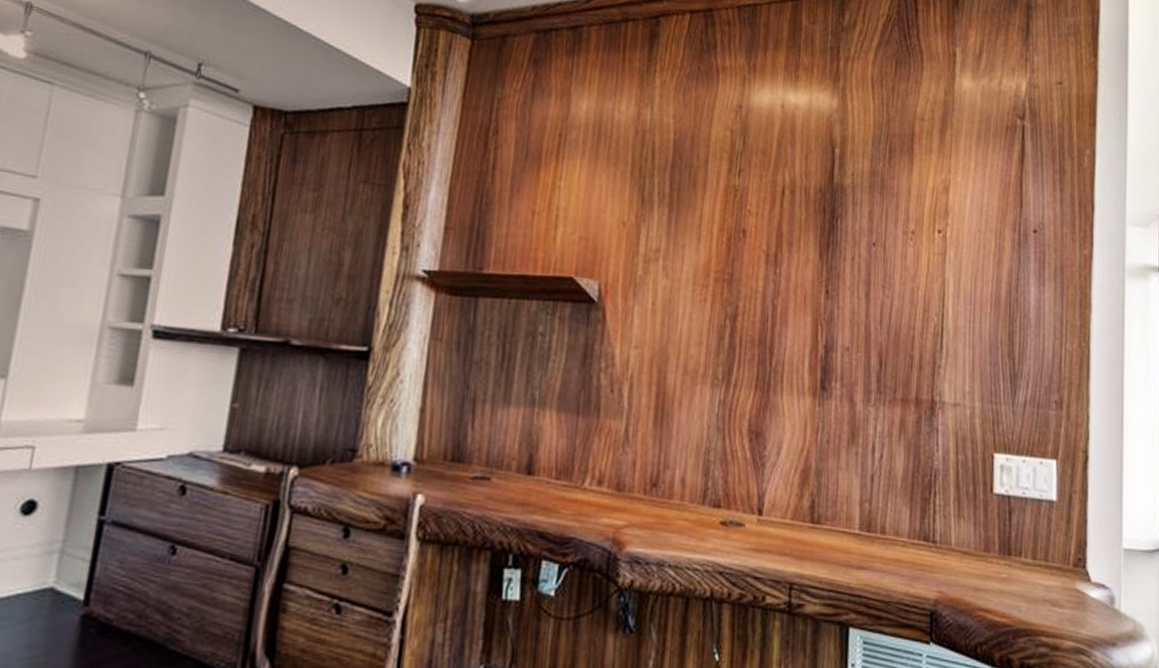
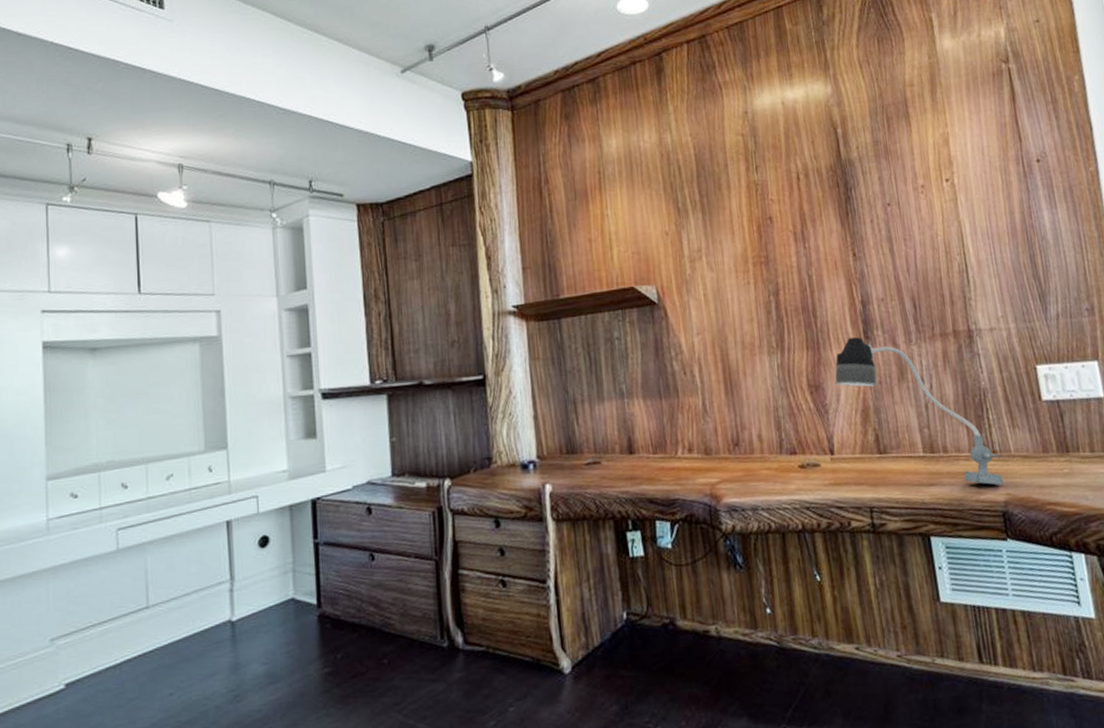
desk lamp: none [779,384,940,580] -> present [835,337,1003,485]

